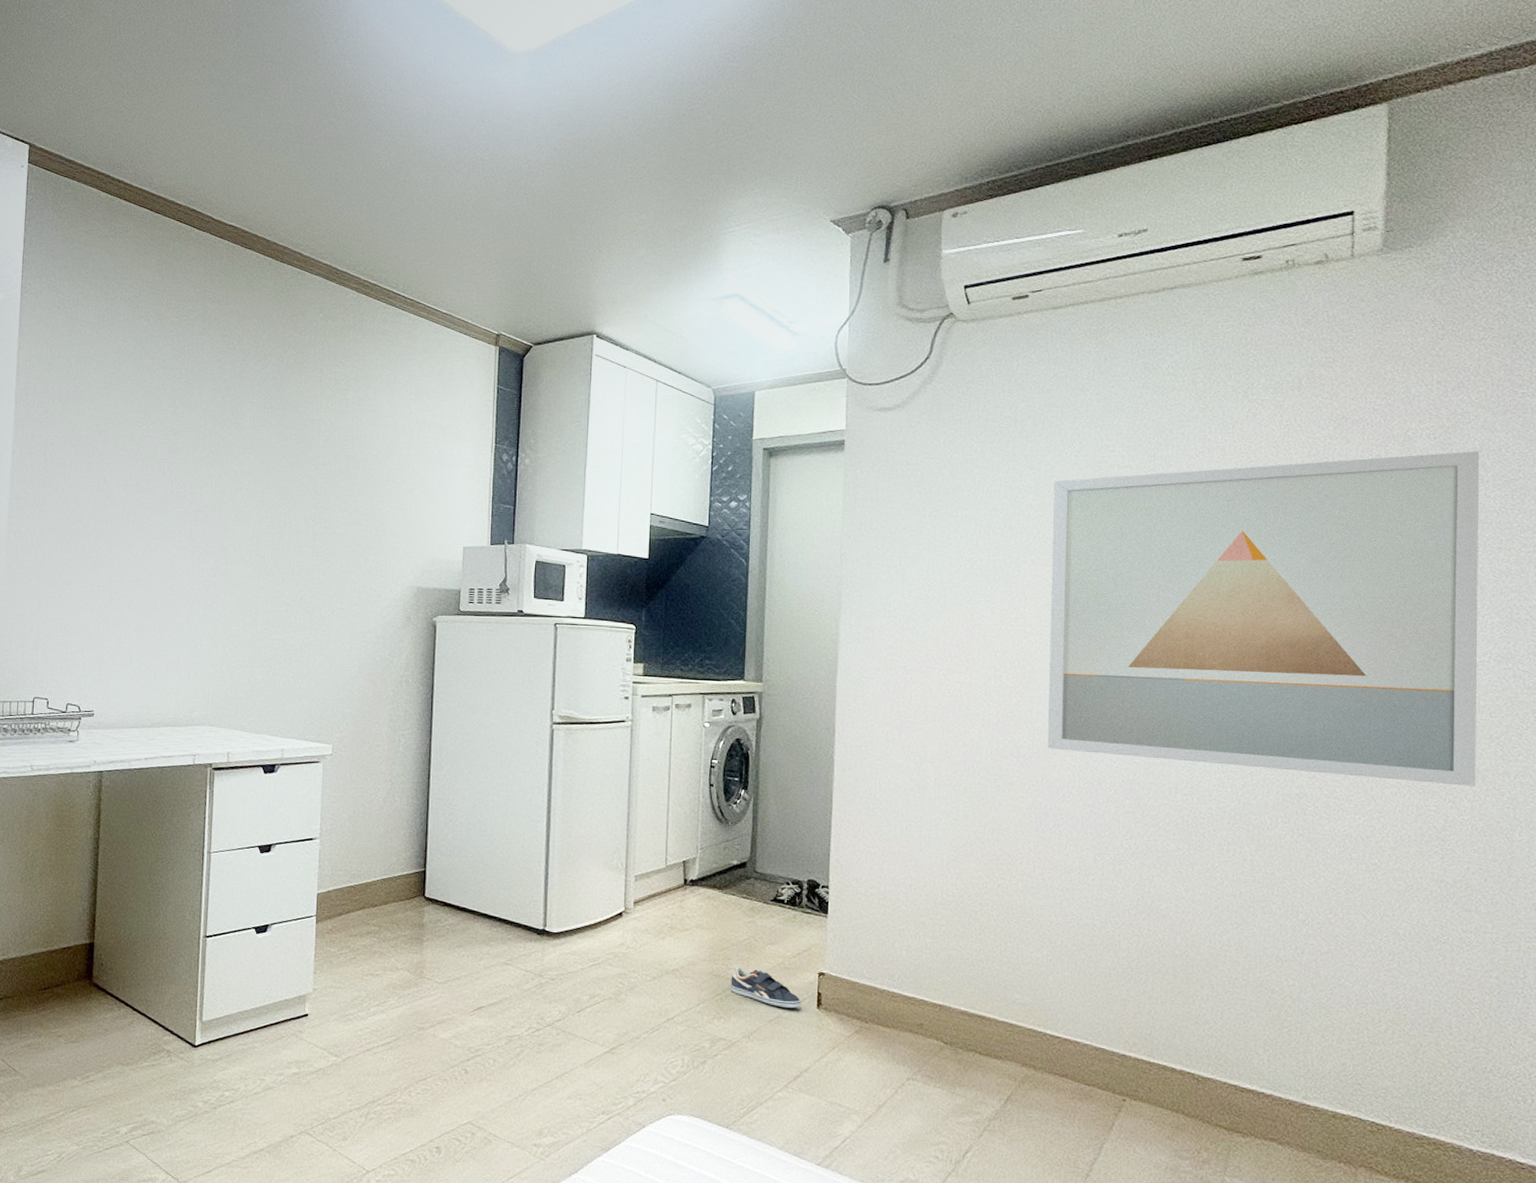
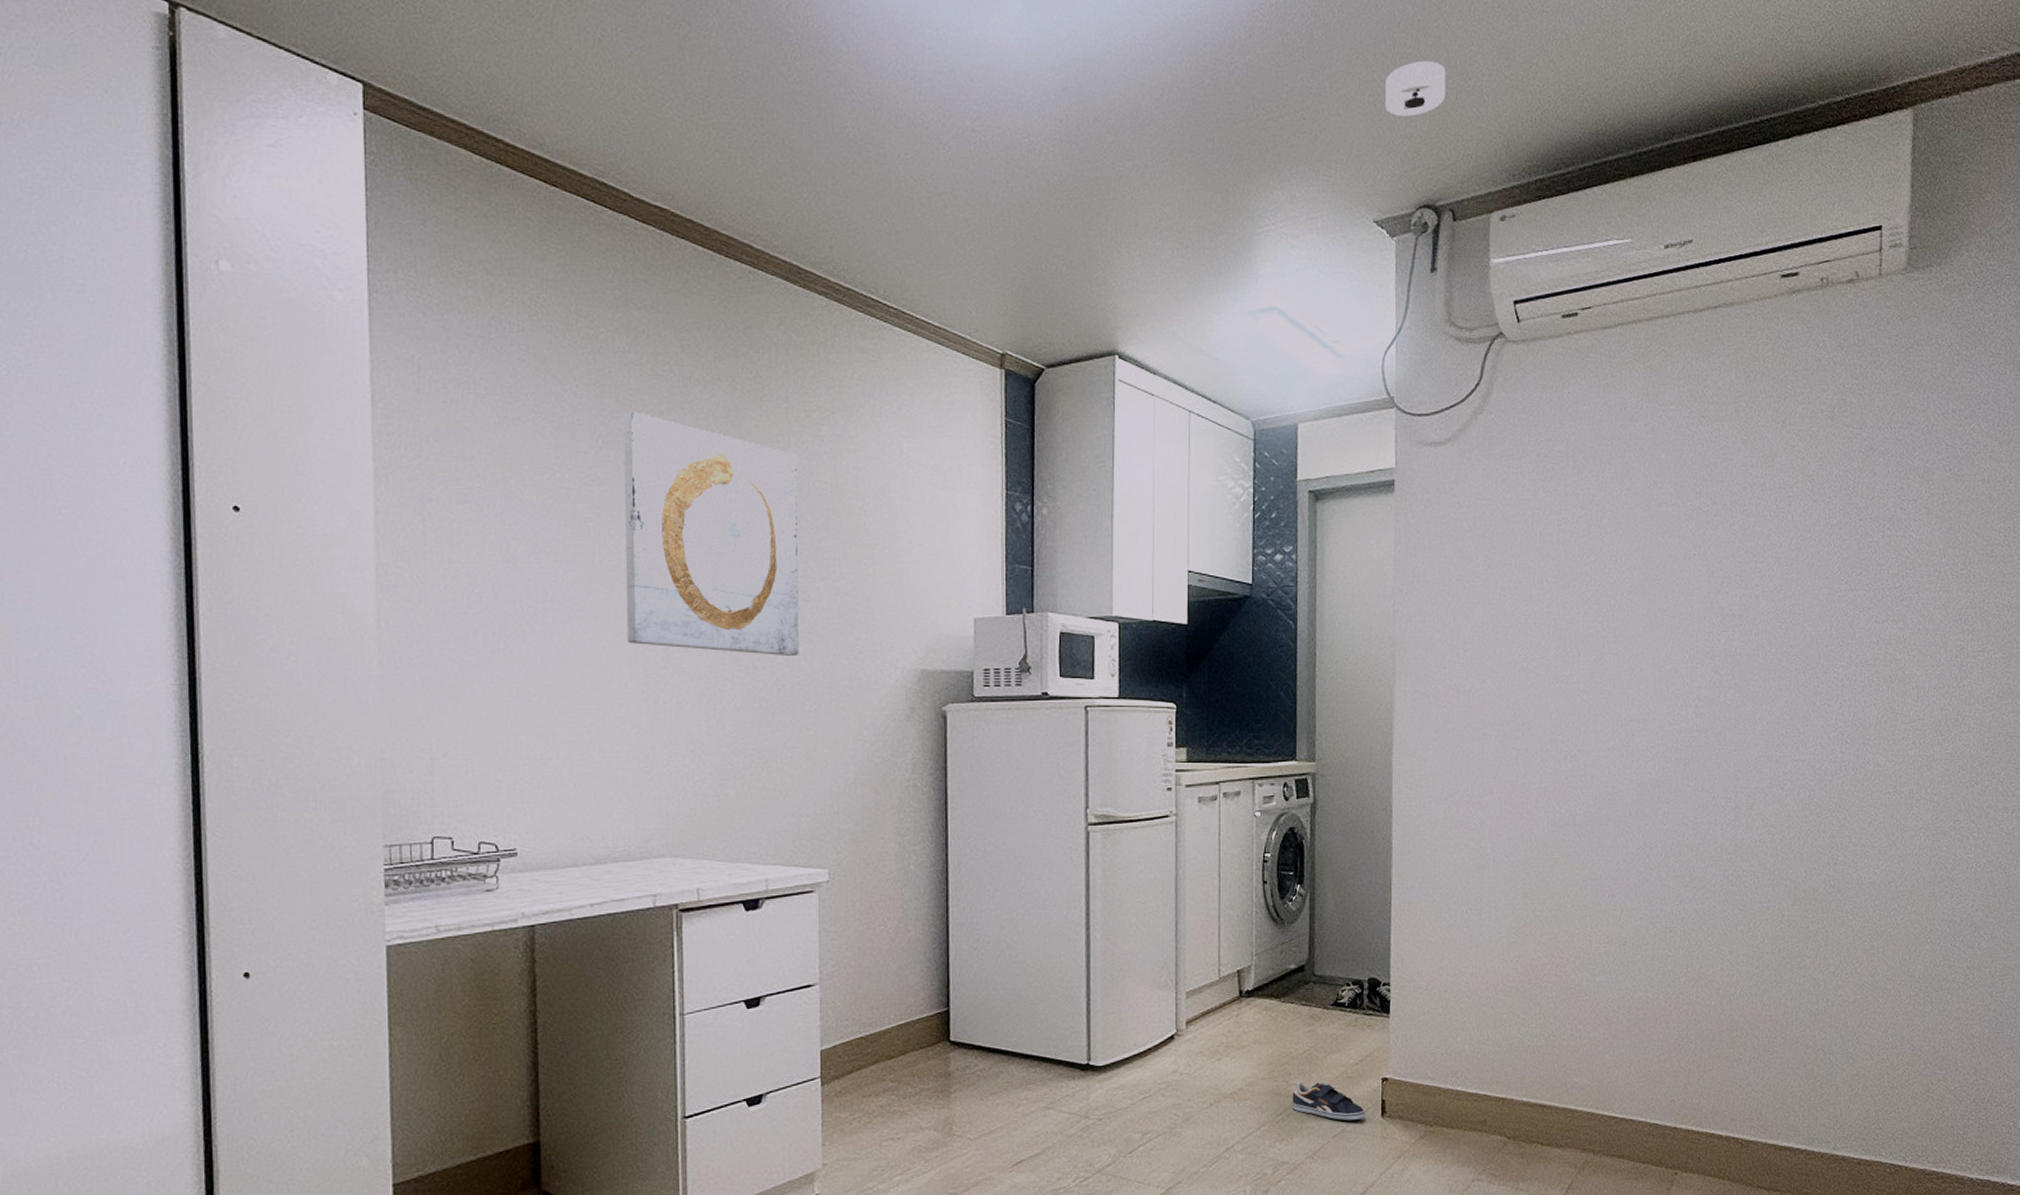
wall art: none [187,379,327,571] -> present [623,411,799,656]
smoke detector: none [844,85,903,133] -> present [1385,60,1446,117]
wall art: present [1047,451,1480,787] -> none [1601,482,1988,824]

